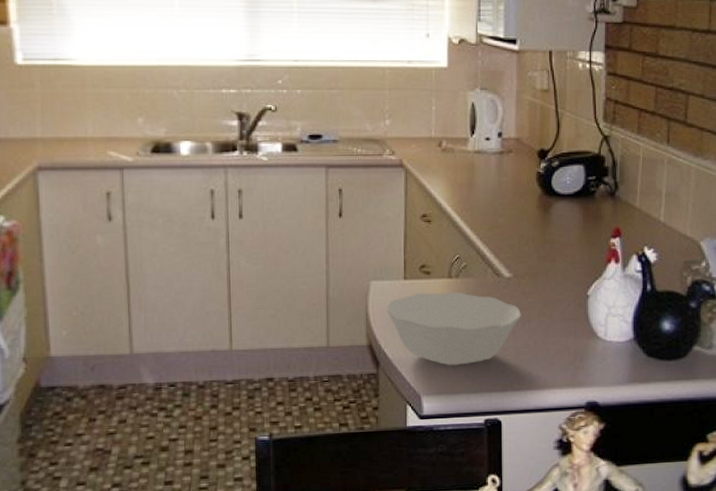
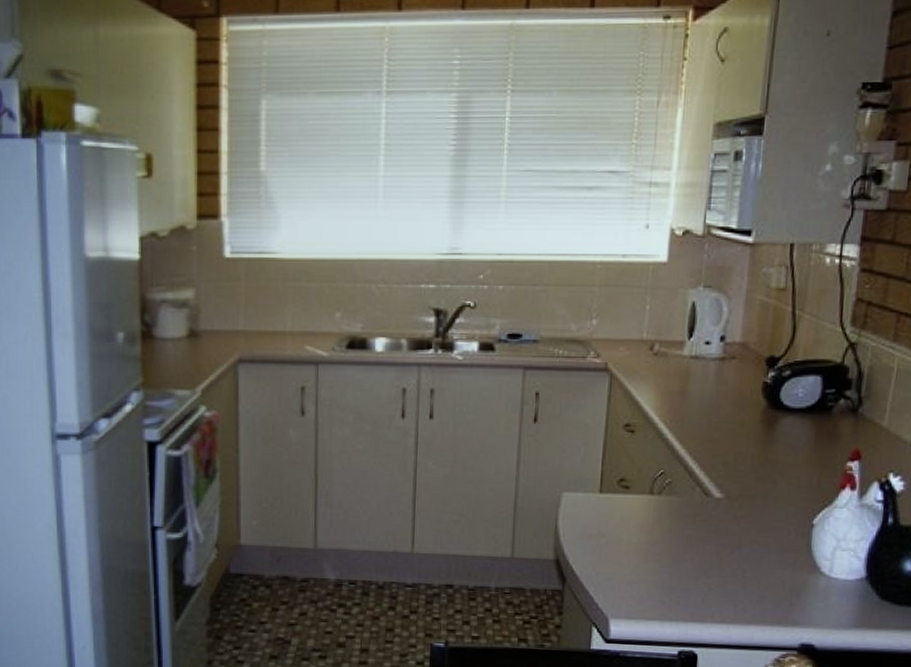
bowl: present [386,291,521,366] -> none [578,508,731,590]

